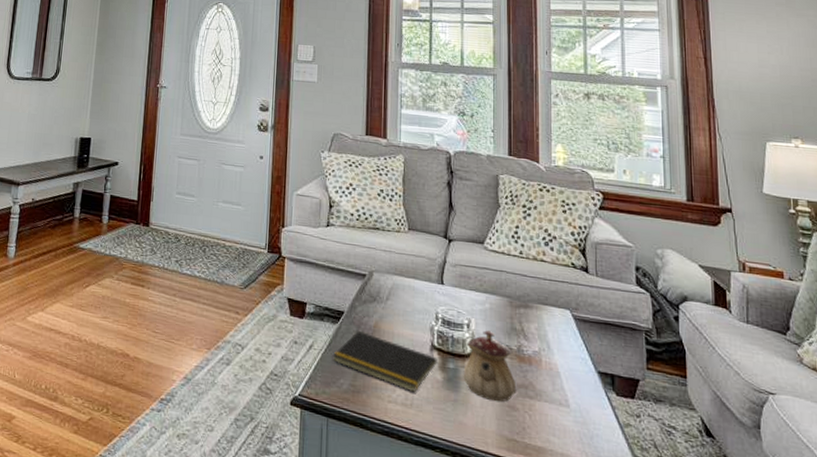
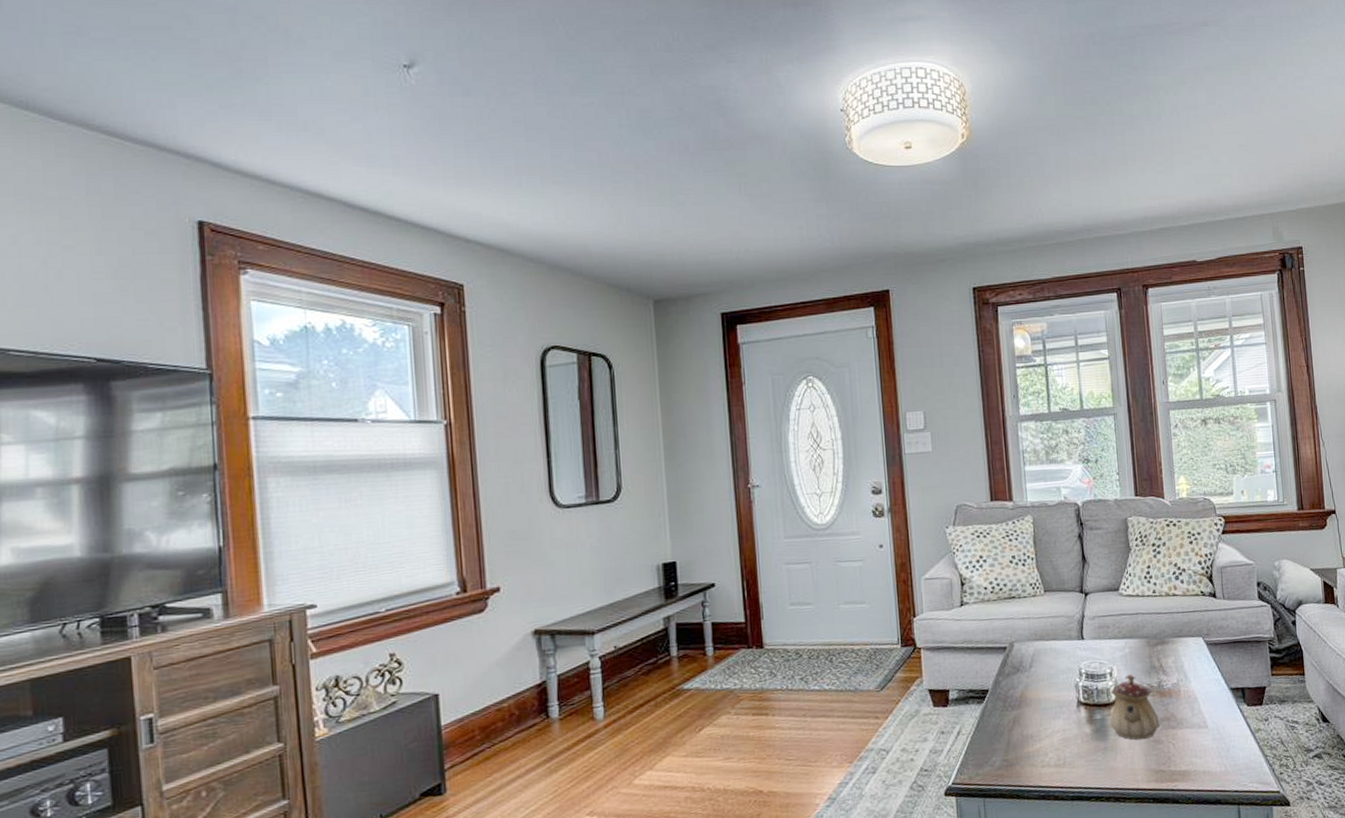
notepad: present [332,331,437,393] -> none [981,705,1085,752]

